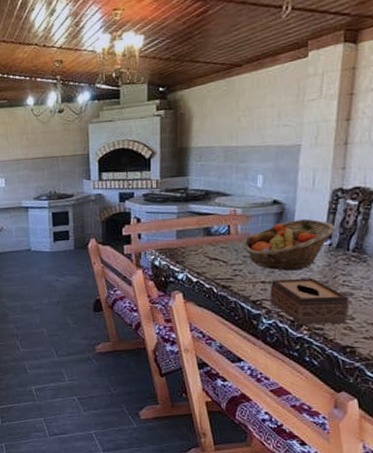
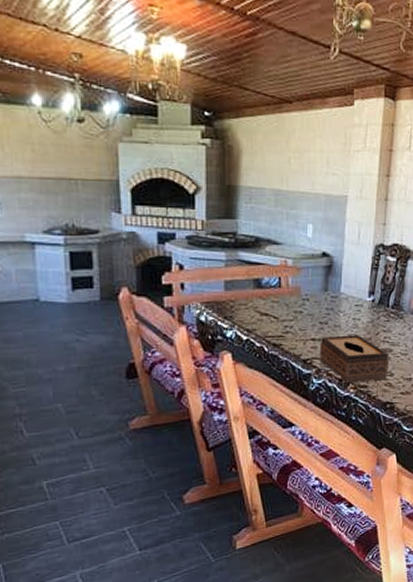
fruit basket: present [242,218,336,271] -> none [293,273,378,327]

